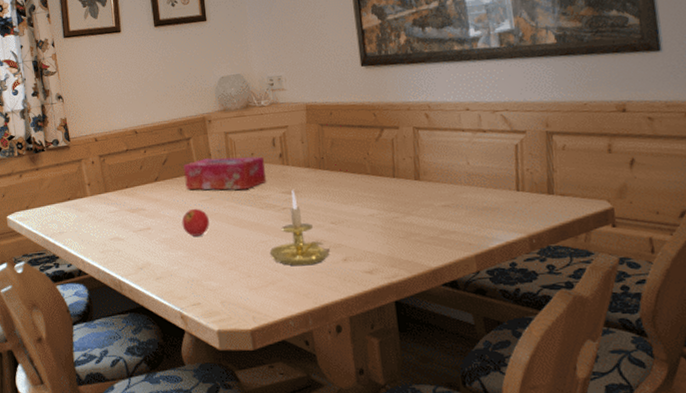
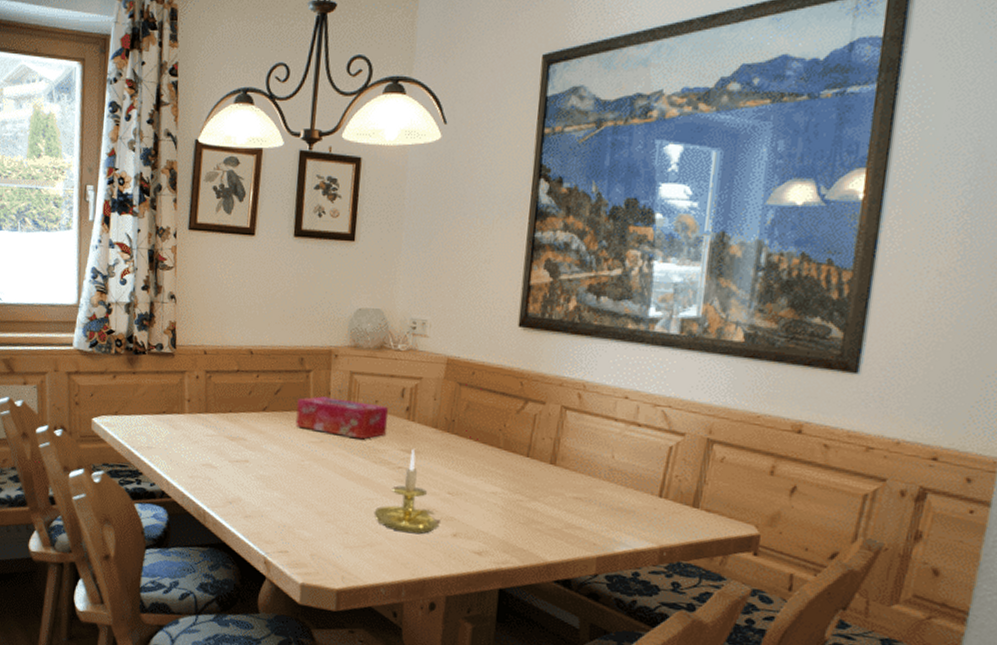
fruit: present [182,208,210,236] -> none [283,448,315,480]

